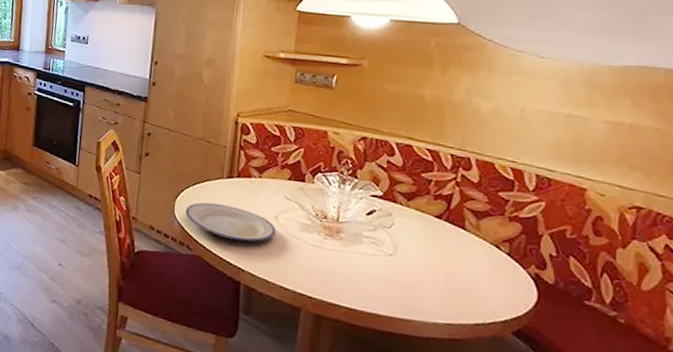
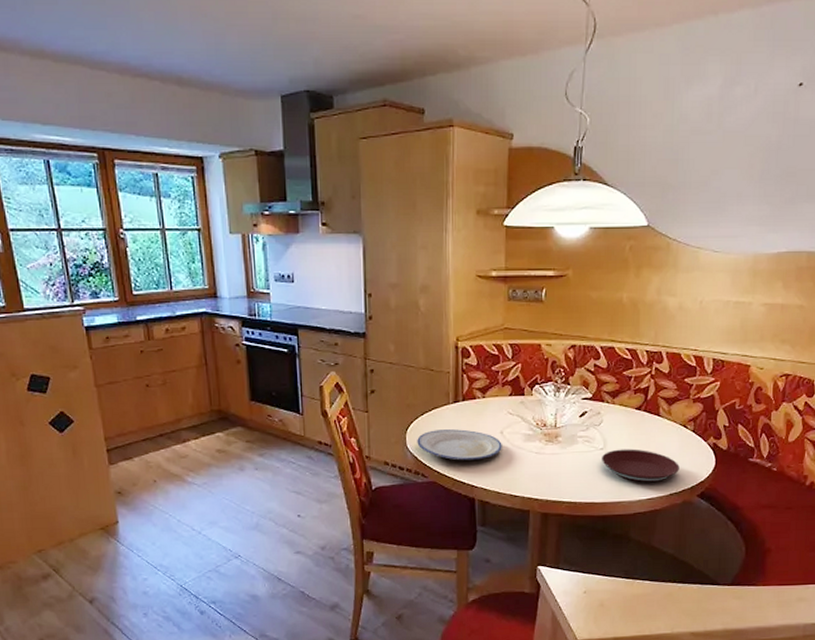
plate: none [390,258,489,306] -> present [602,448,680,483]

